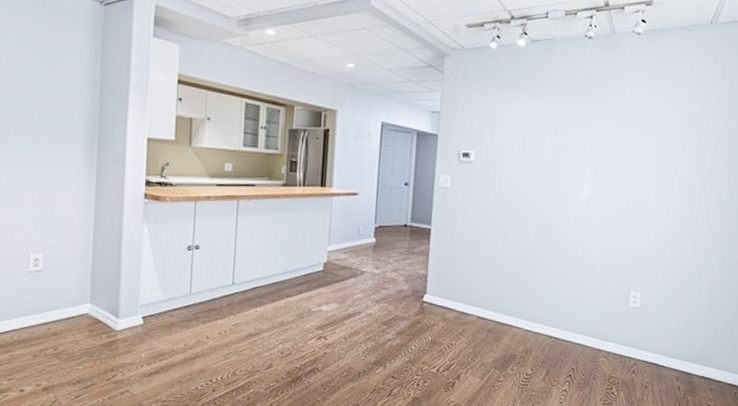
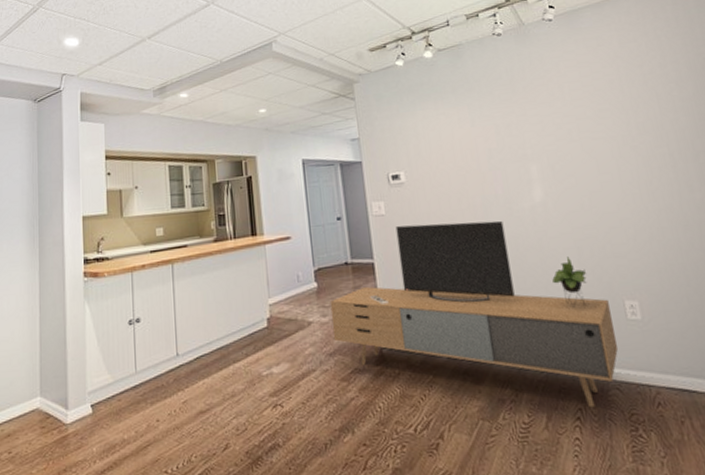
media console: none [382,199,618,369] -> present [330,220,619,408]

